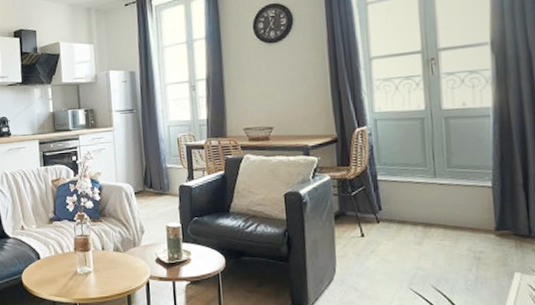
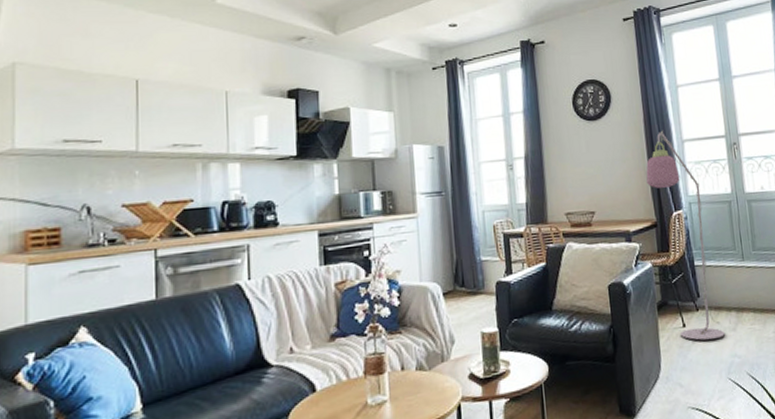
floor lamp: none [327,48,408,251] -> present [646,130,725,341]

